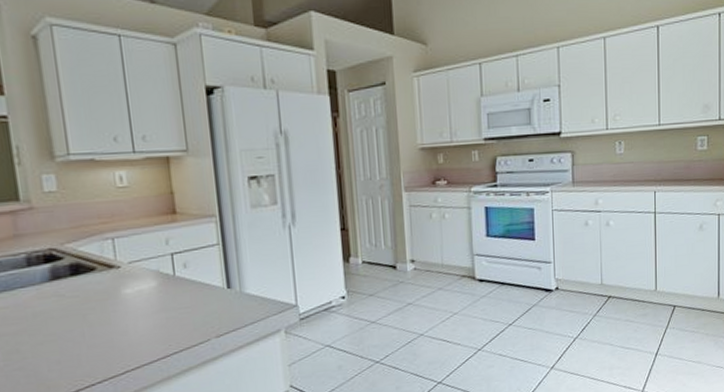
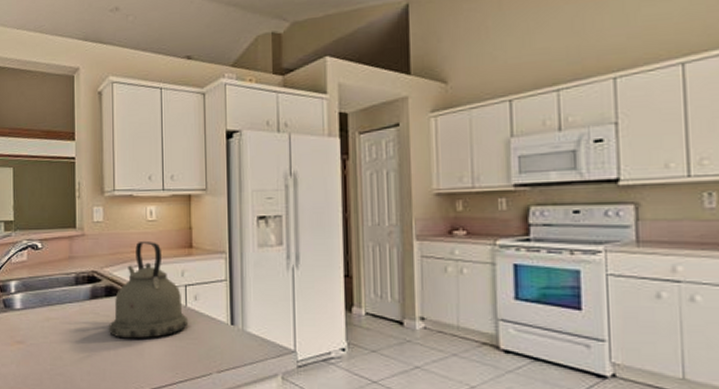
kettle: none [78,209,179,319] -> present [108,240,189,339]

